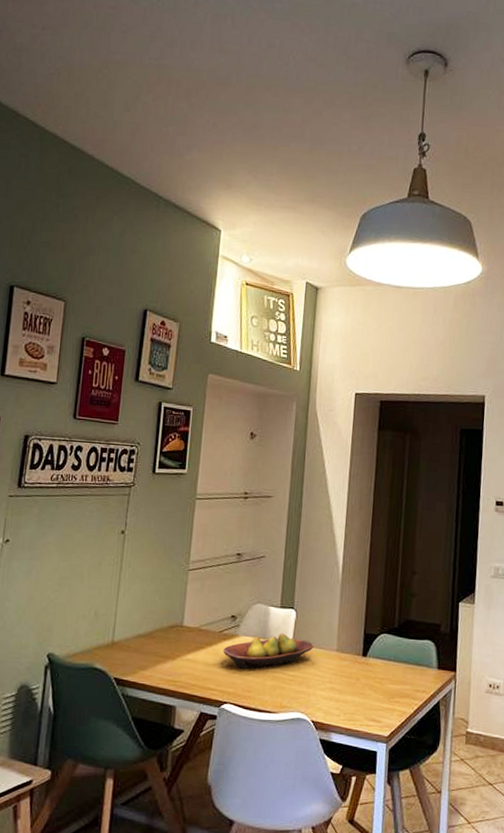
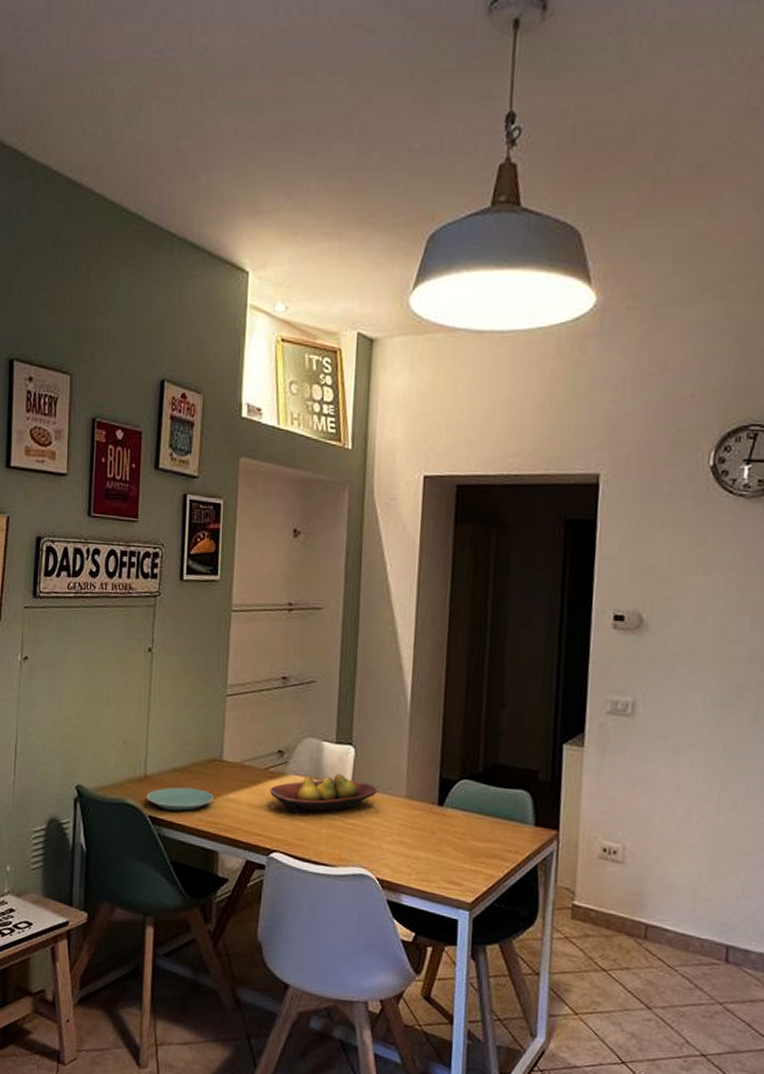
plate: none [112,651,174,672] -> present [146,787,214,811]

